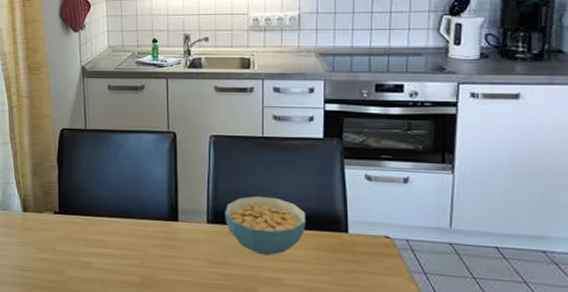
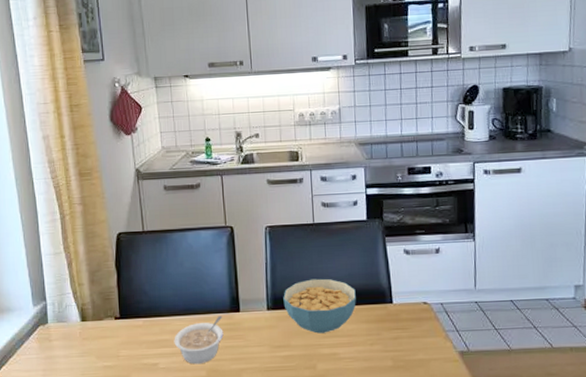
legume: none [110,223,160,270] -> present [174,316,224,365]

